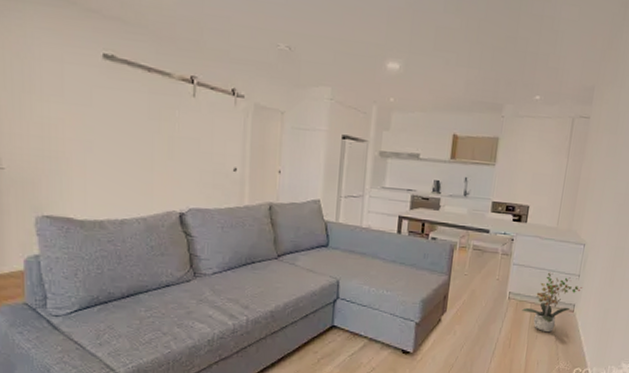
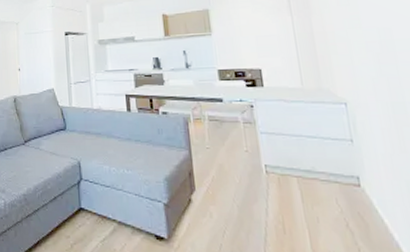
potted plant: present [522,272,583,333] -> none [287,139,363,214]

